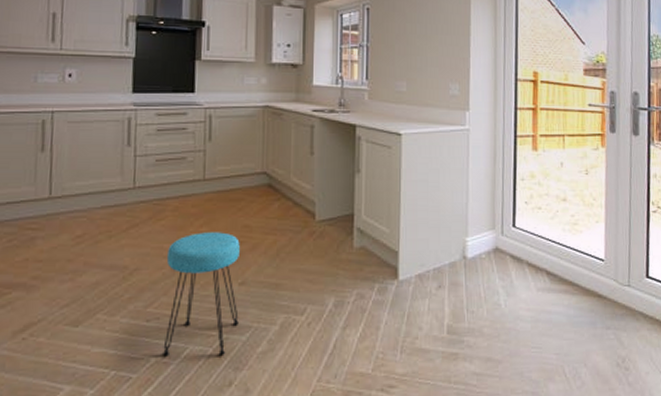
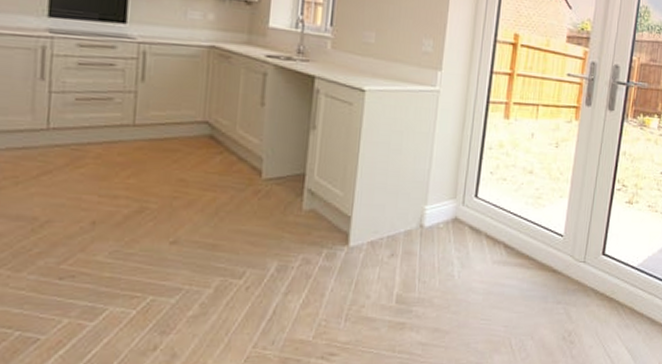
stool: present [163,232,240,356] -> none [77,184,173,318]

